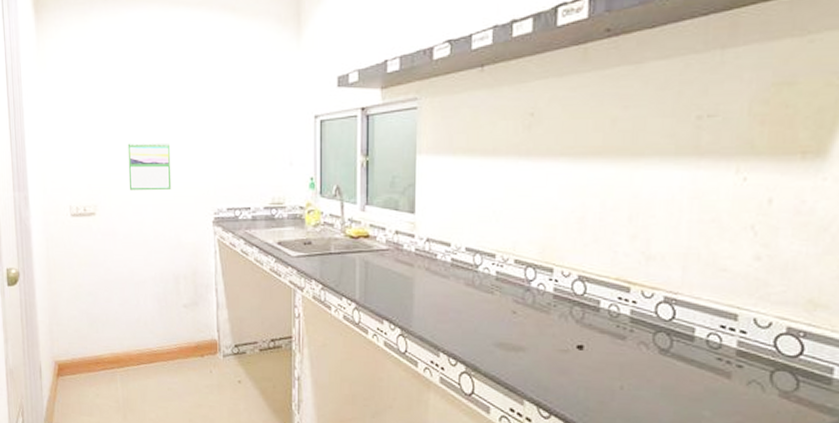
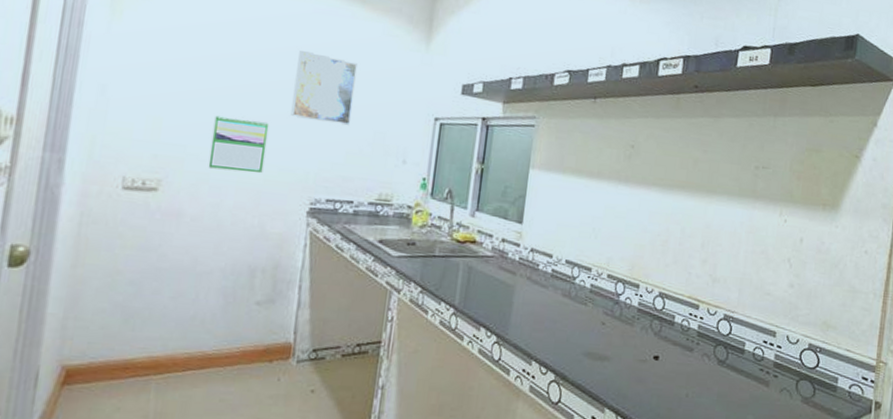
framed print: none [185,69,238,136] -> present [290,49,359,126]

